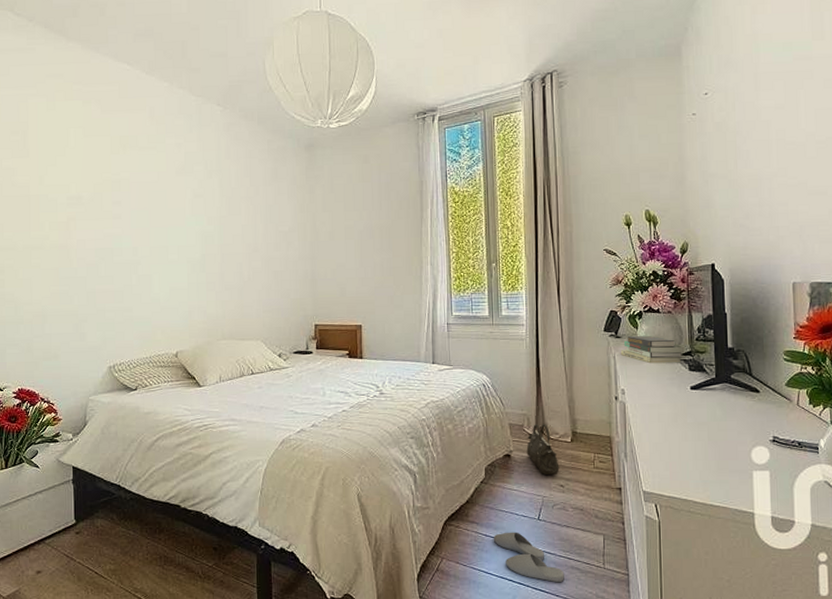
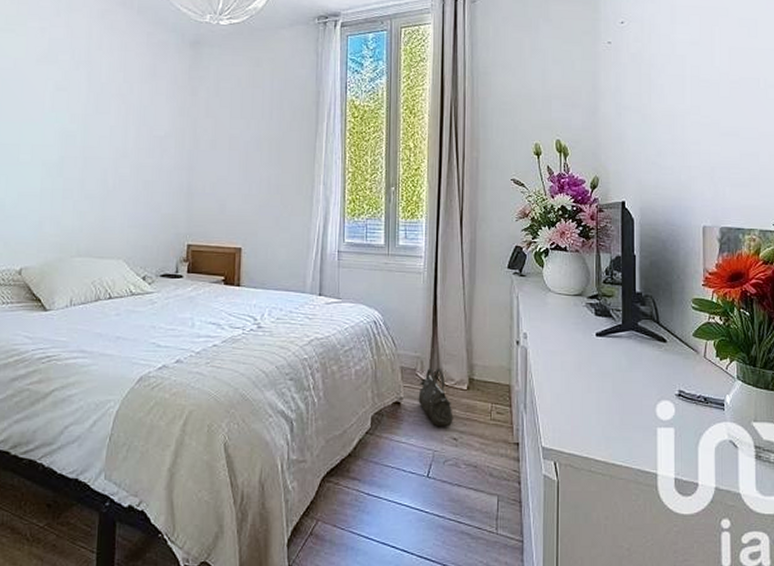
slippers: present [493,532,564,583] -> none [376,490,453,550]
books: present [620,335,685,364] -> none [524,274,592,307]

